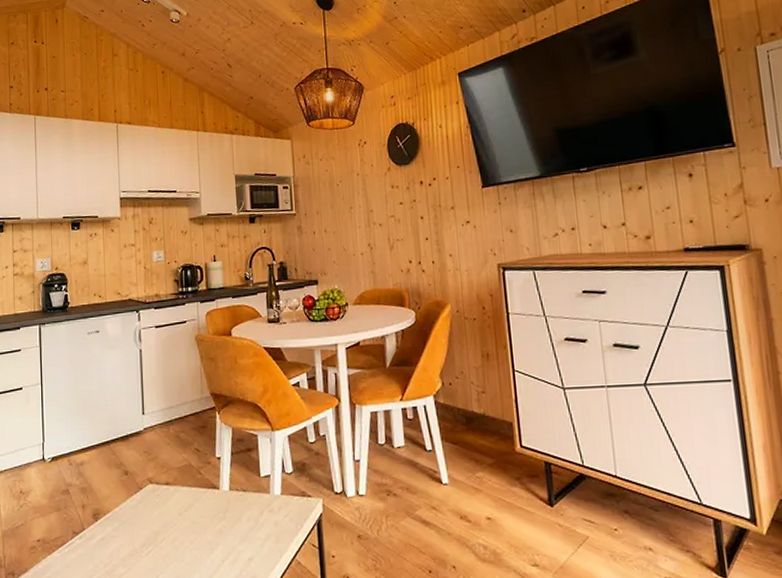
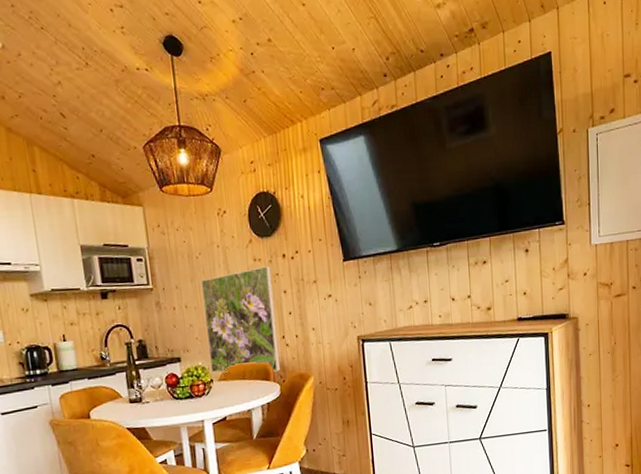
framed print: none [340,193,417,298] -> present [200,266,281,373]

